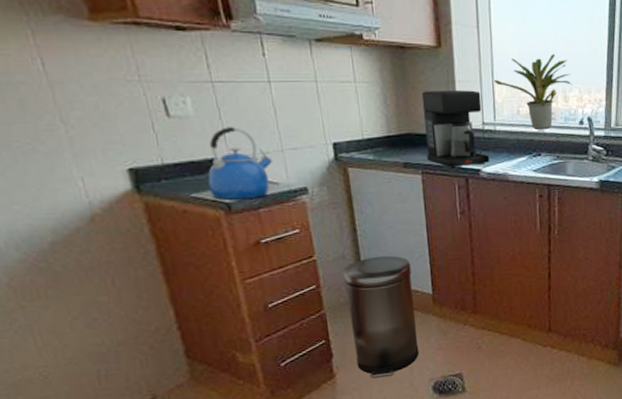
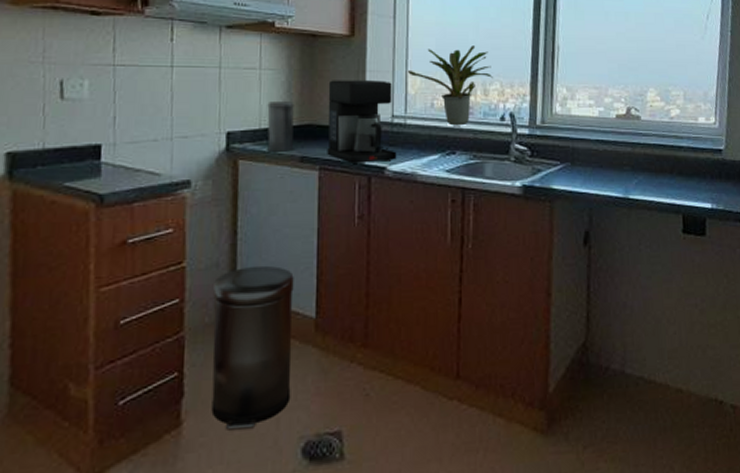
kettle: present [207,127,272,200] -> none [85,112,159,191]
canister: none [366,111,397,160] -> present [267,100,294,152]

